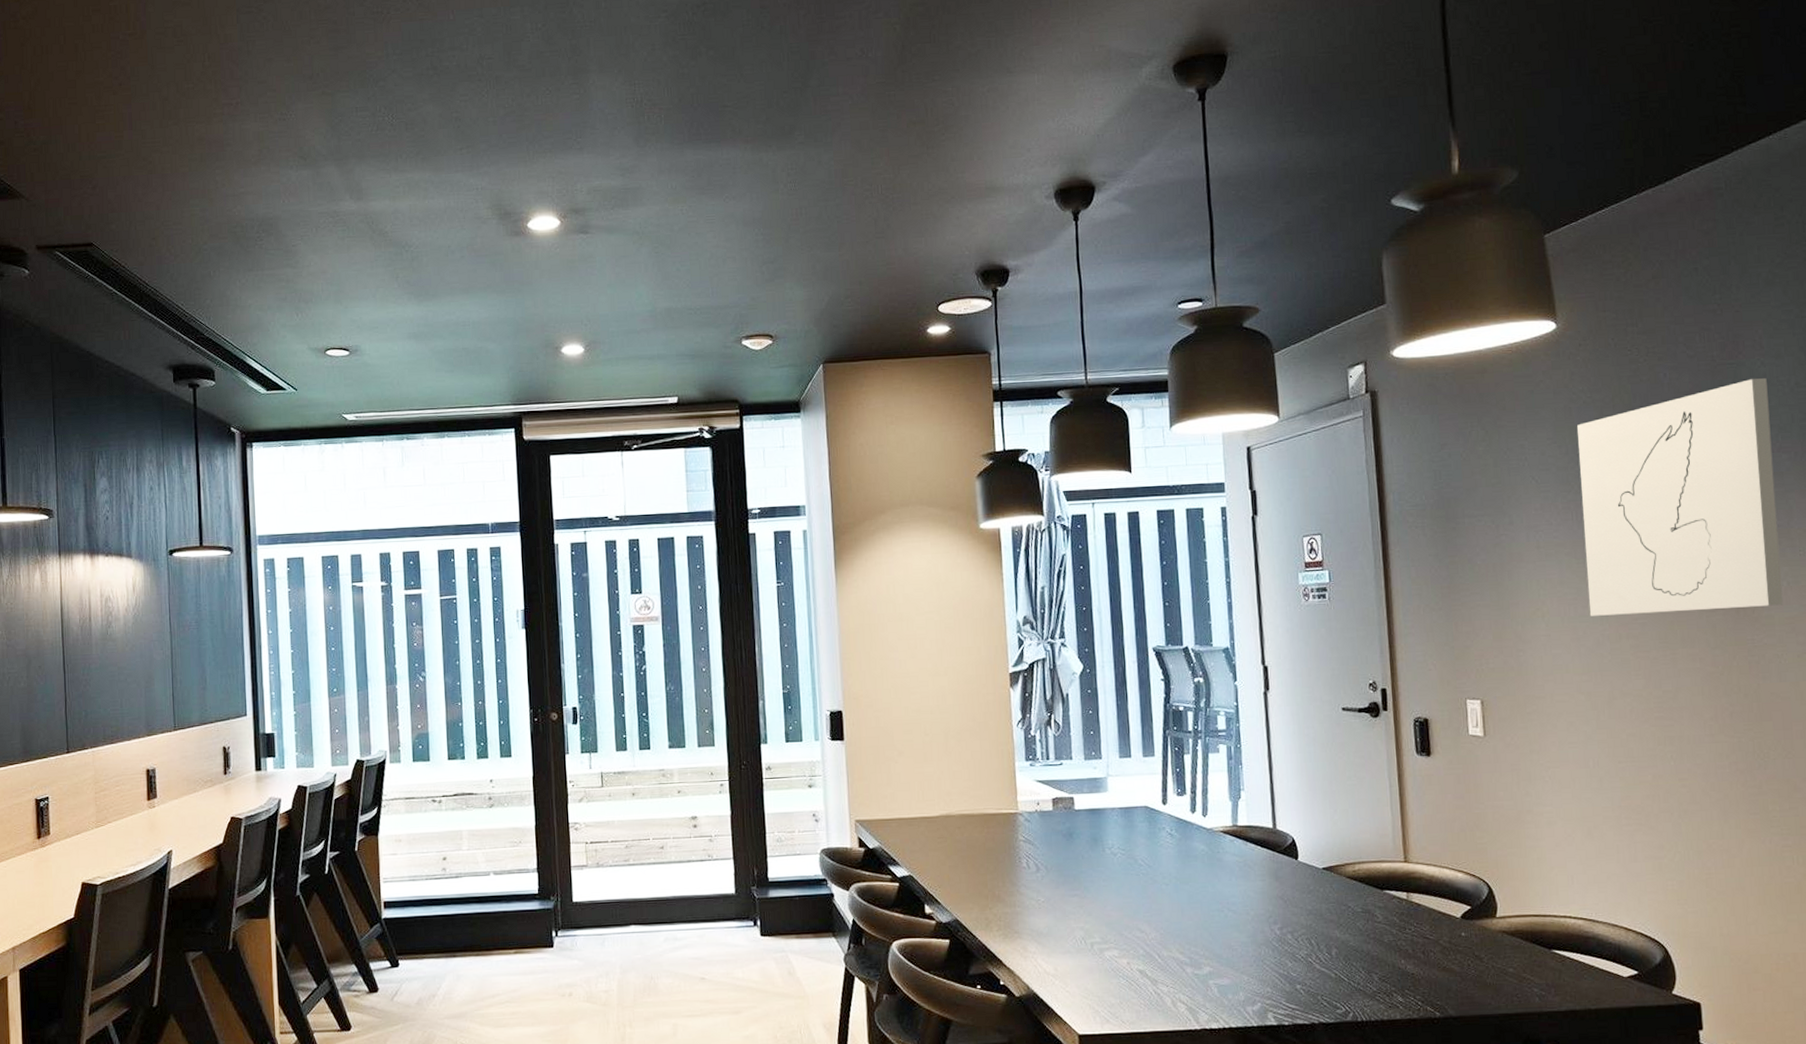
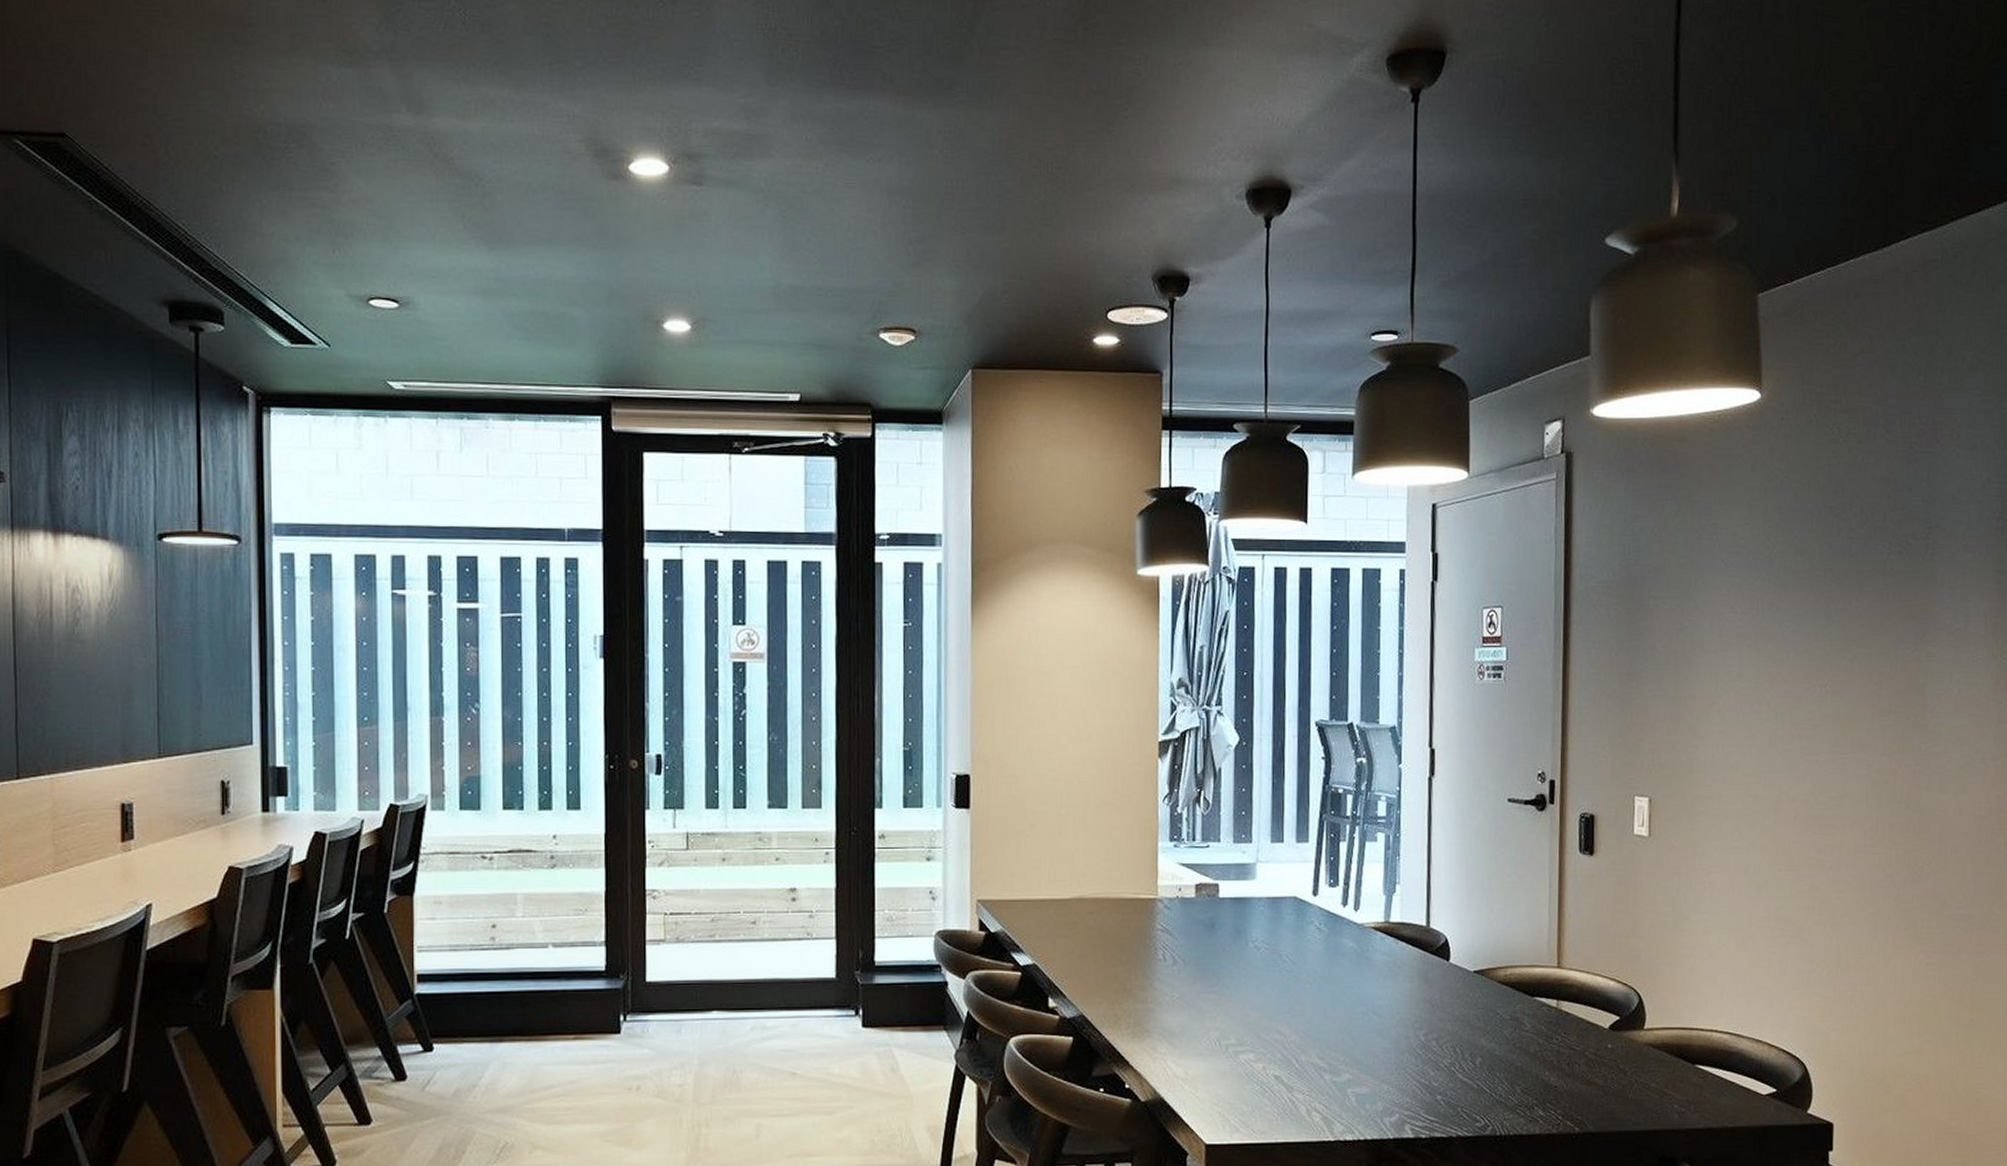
wall art: present [1577,378,1784,616] -> none [1765,470,1960,714]

